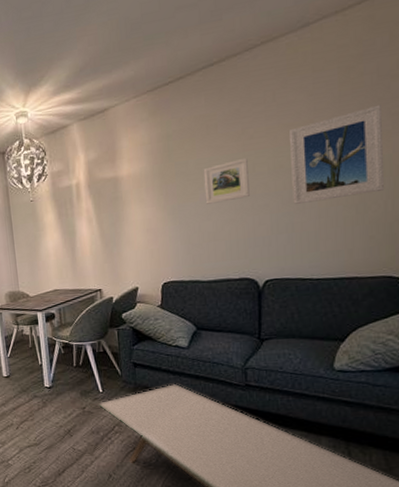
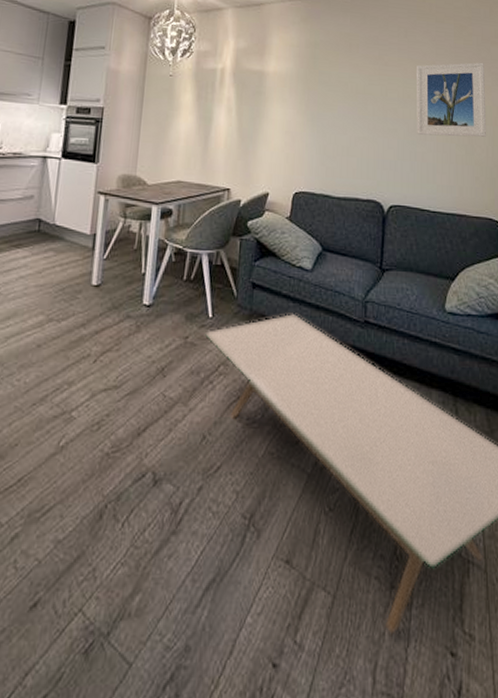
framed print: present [203,158,250,204] -> none [343,81,382,119]

